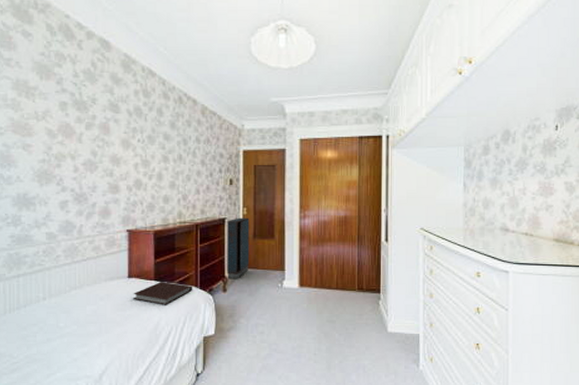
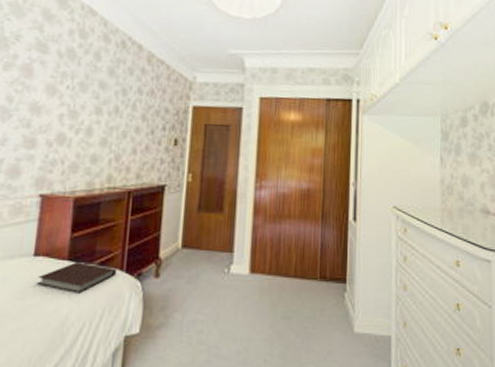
cabinet: present [227,217,250,279] -> none [161,185,195,262]

